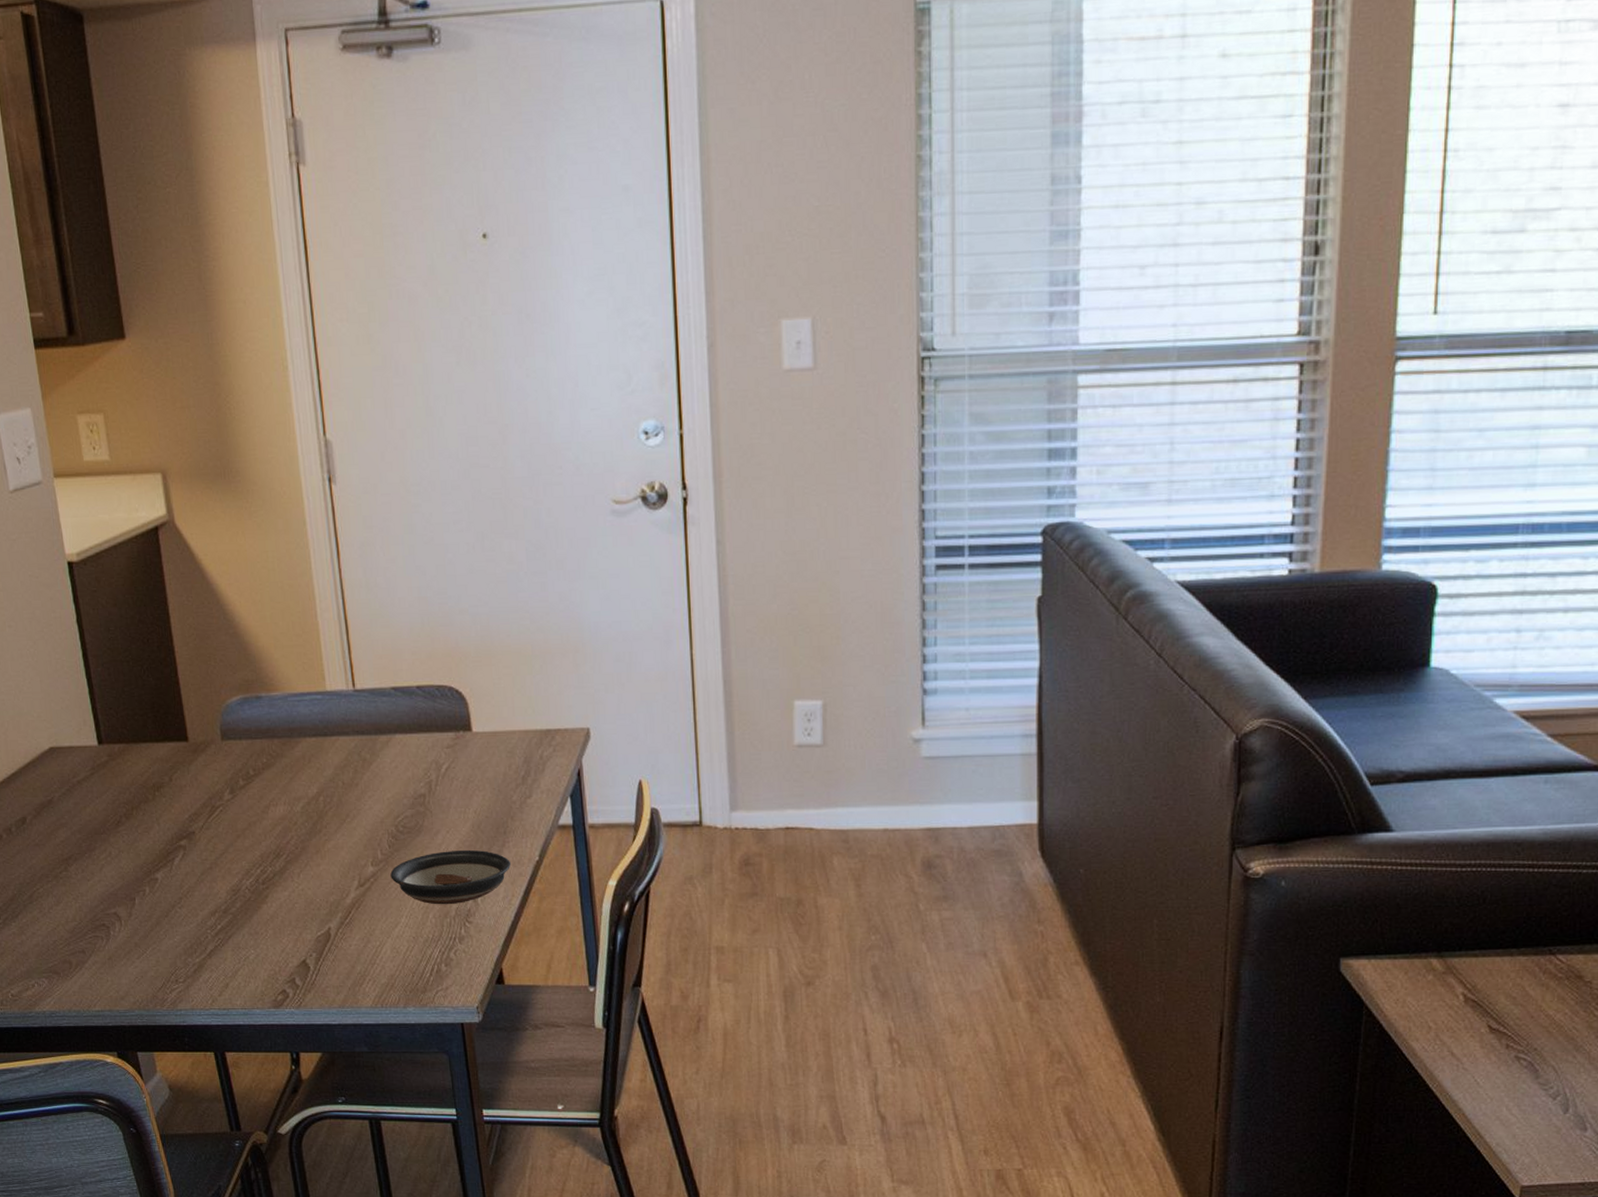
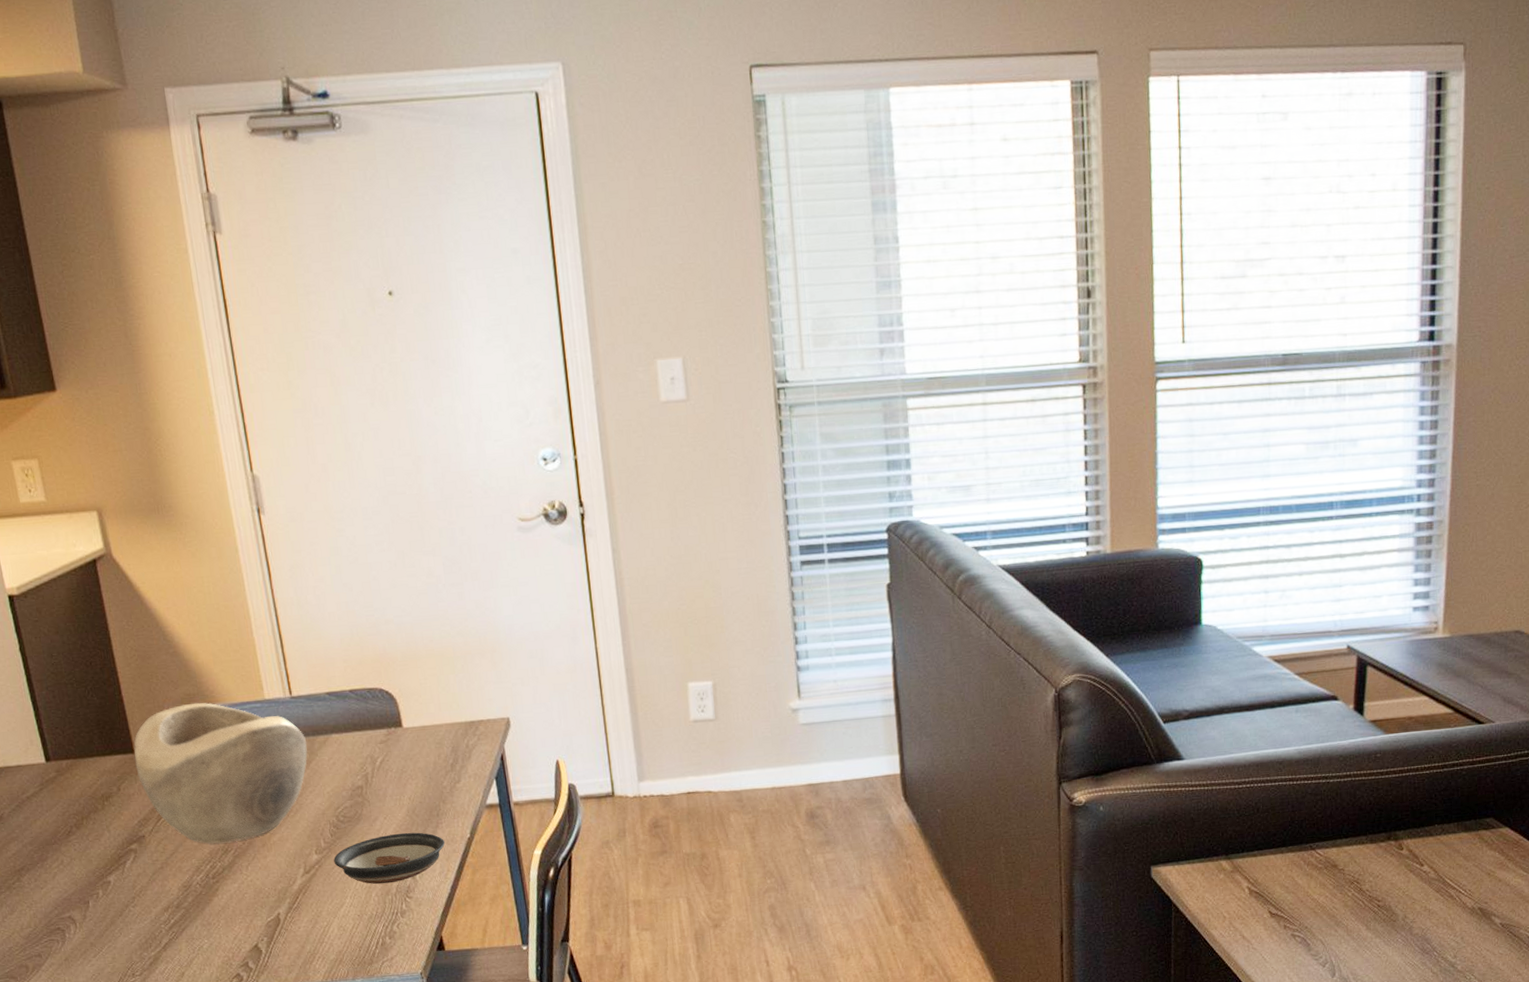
decorative bowl: none [188,690,369,846] -> present [134,702,308,844]

